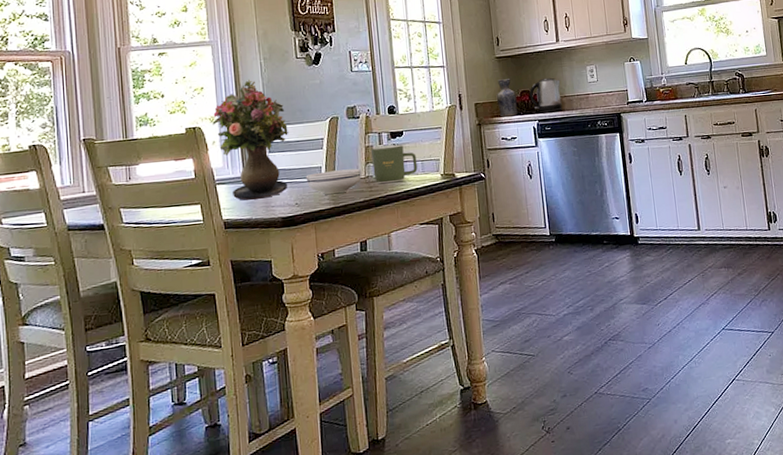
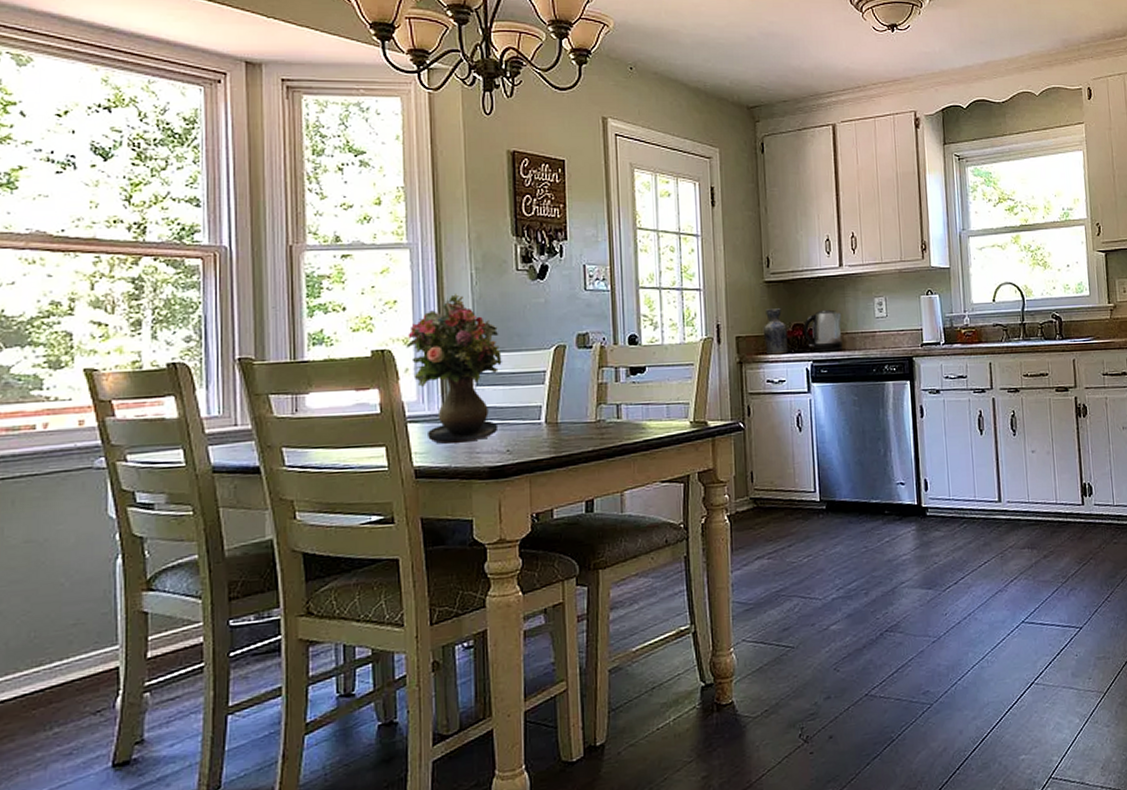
bowl: present [305,168,361,195] -> none [521,410,591,441]
mug: present [370,145,418,184] -> none [604,384,662,431]

